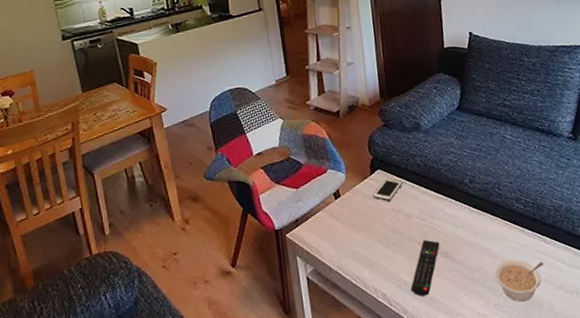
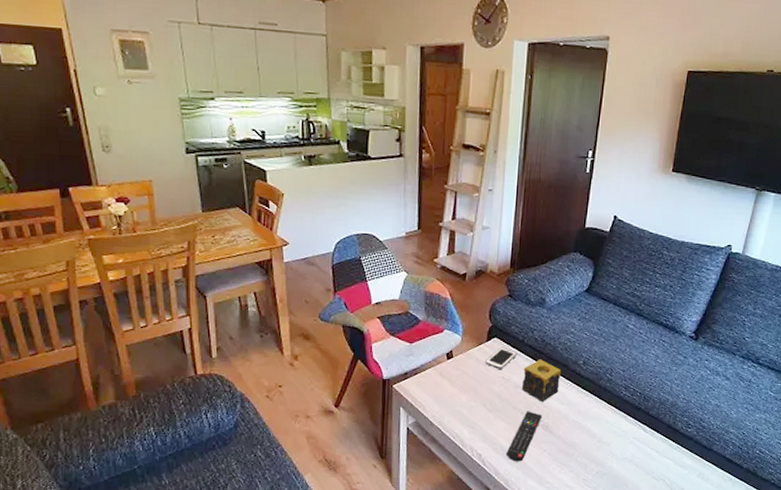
candle: none [412,184,451,228] -> present [521,359,562,402]
legume: present [495,259,544,302] -> none [590,442,639,481]

